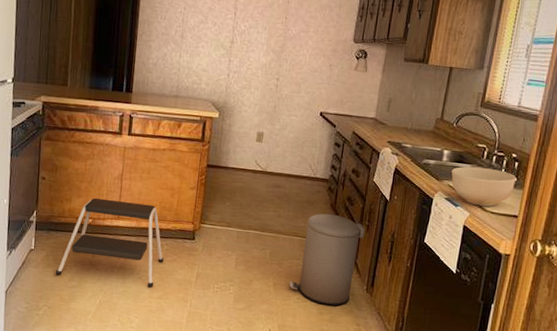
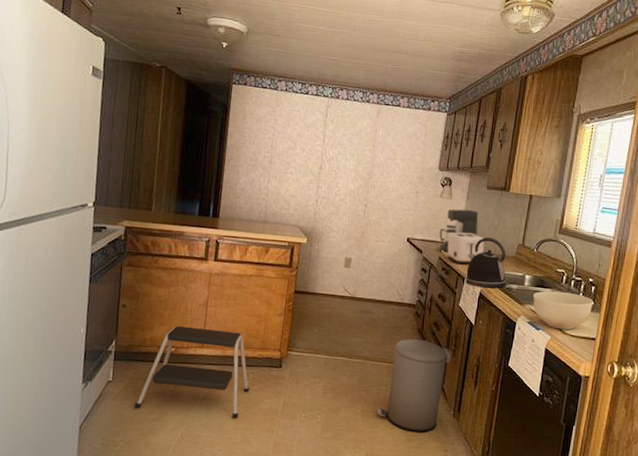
coffee maker: none [353,82,395,127] -> present [439,209,478,253]
toaster: none [361,106,401,139] -> present [447,232,485,265]
kettle: none [380,111,424,164] -> present [465,237,507,289]

